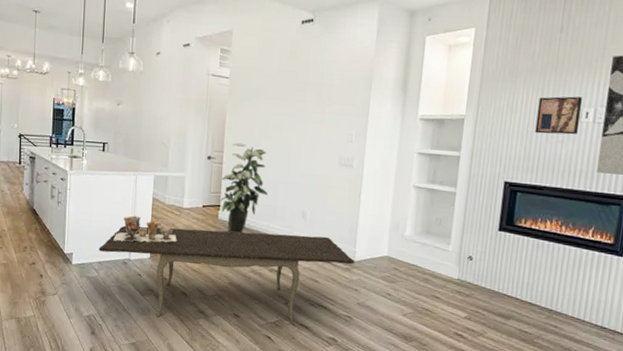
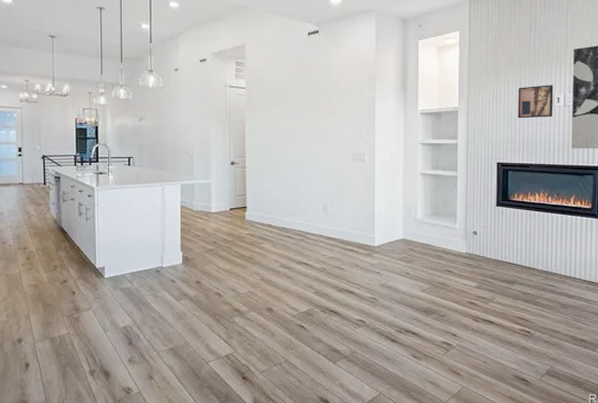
dining table: present [99,225,354,321] -> none [131,226,374,320]
ceramic vessel: present [113,215,177,243] -> none [145,224,208,251]
indoor plant: present [220,143,268,233] -> none [246,147,290,232]

